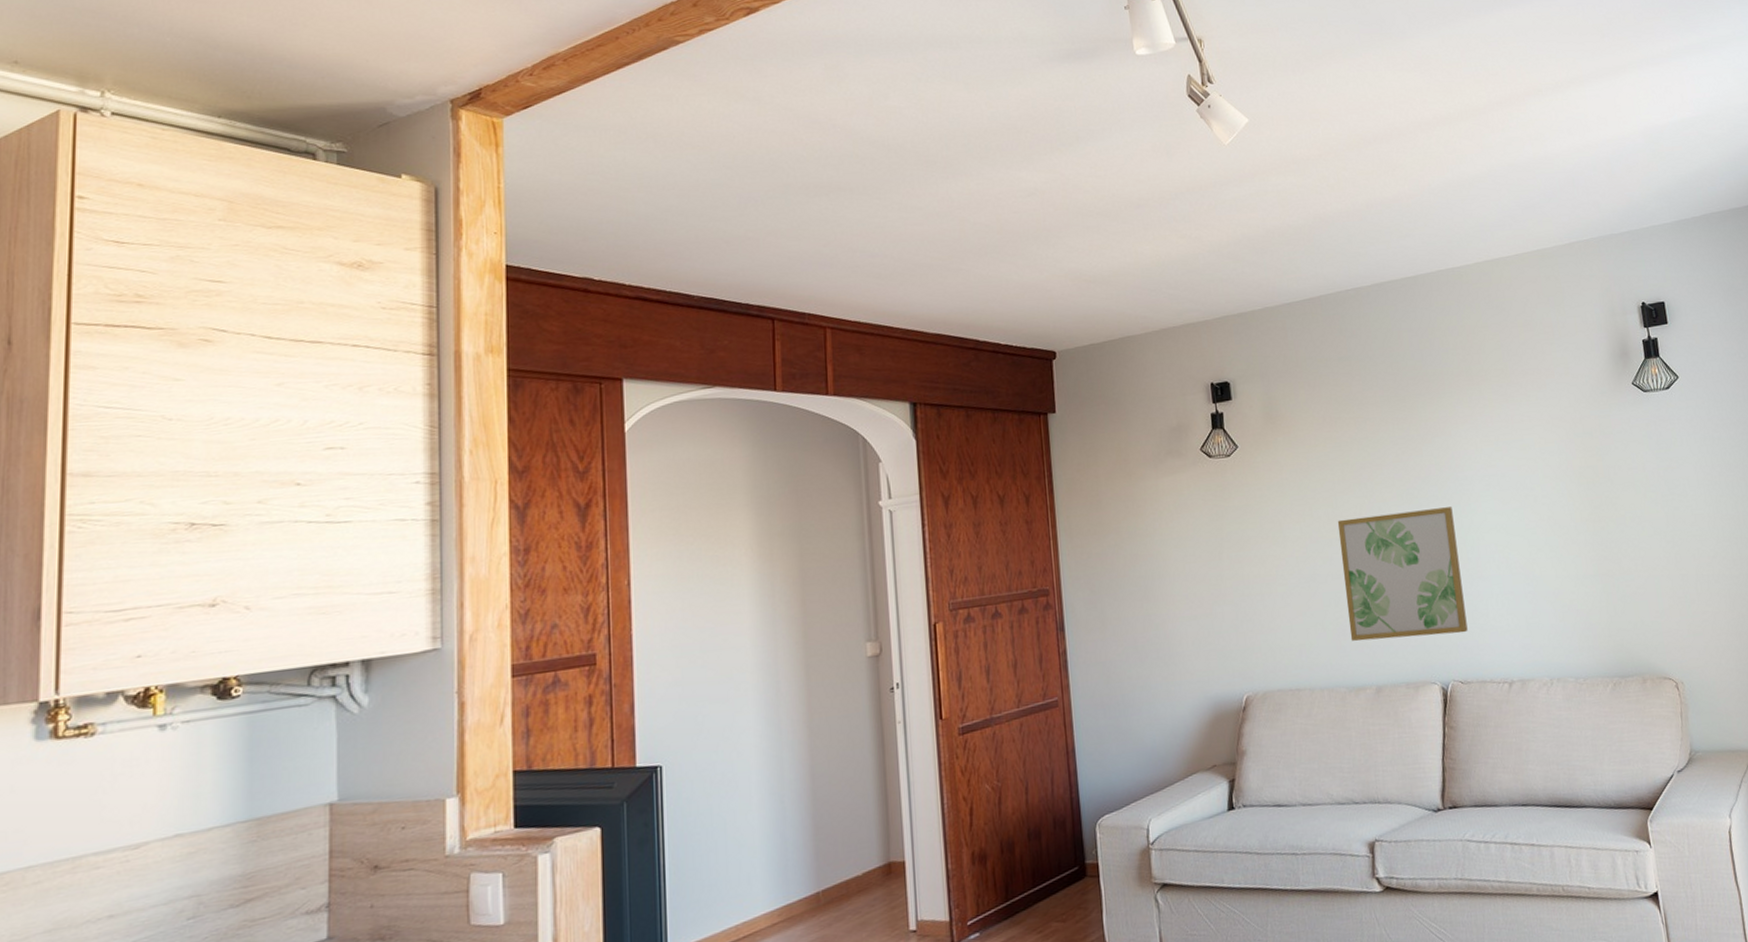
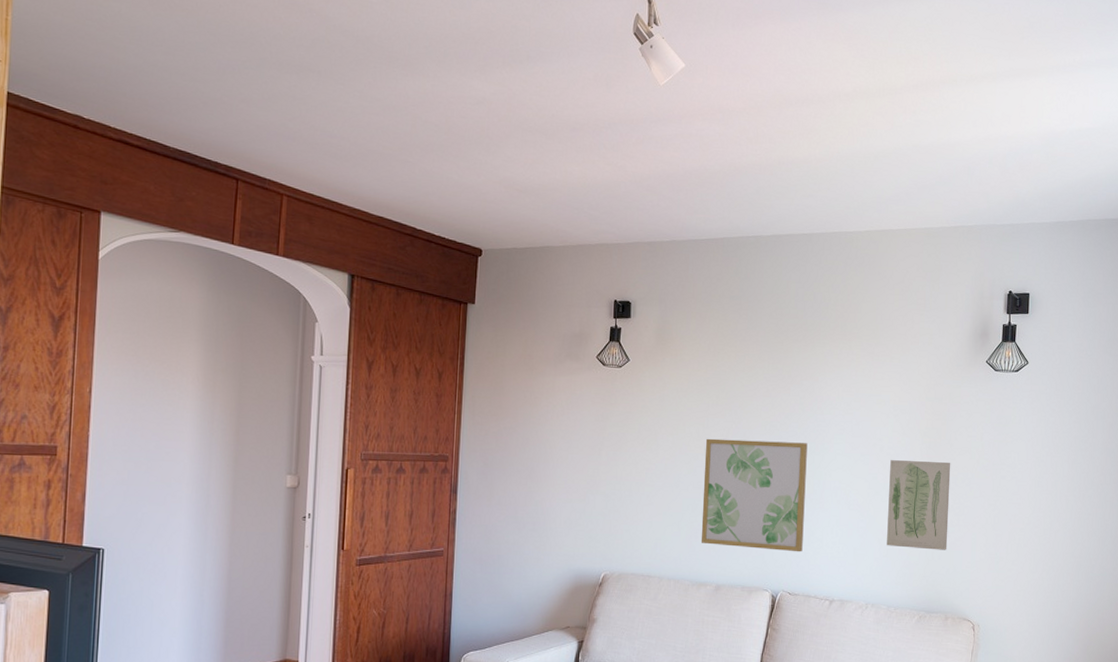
wall art: none [1548,502,1630,609] -> present [887,460,951,550]

